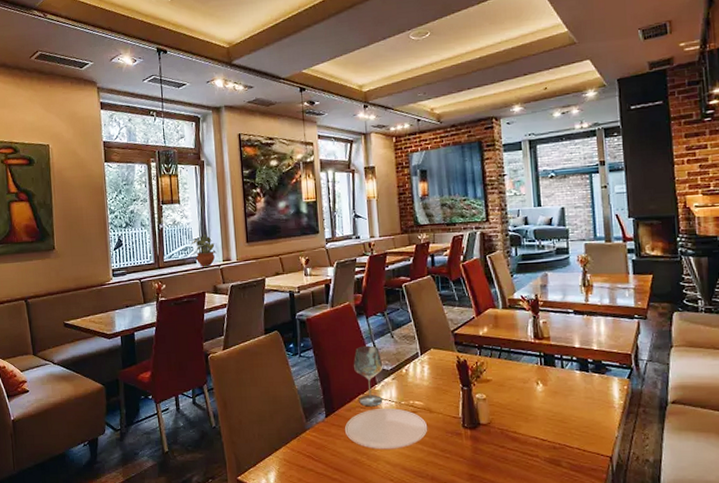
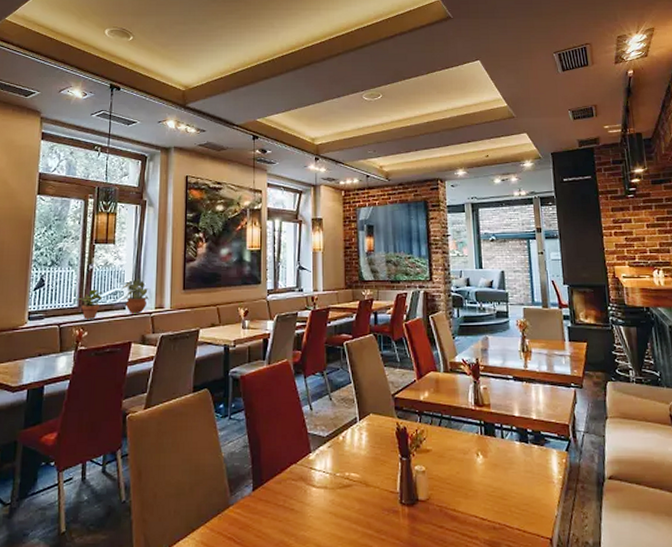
potted plant: none [151,246,175,273] -> present [75,289,104,319]
plate: present [344,408,428,450] -> none [272,481,363,530]
wine glass: present [353,345,383,407] -> none [287,408,319,479]

